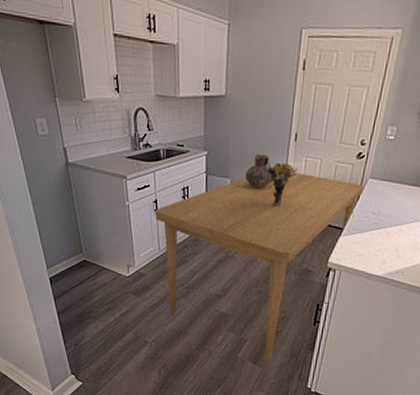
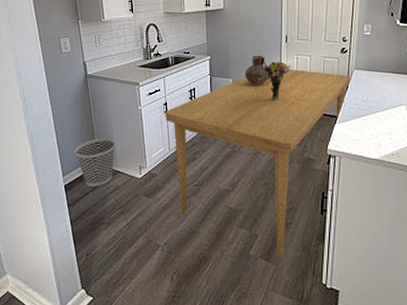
wastebasket: none [58,232,103,282] -> present [74,138,116,187]

